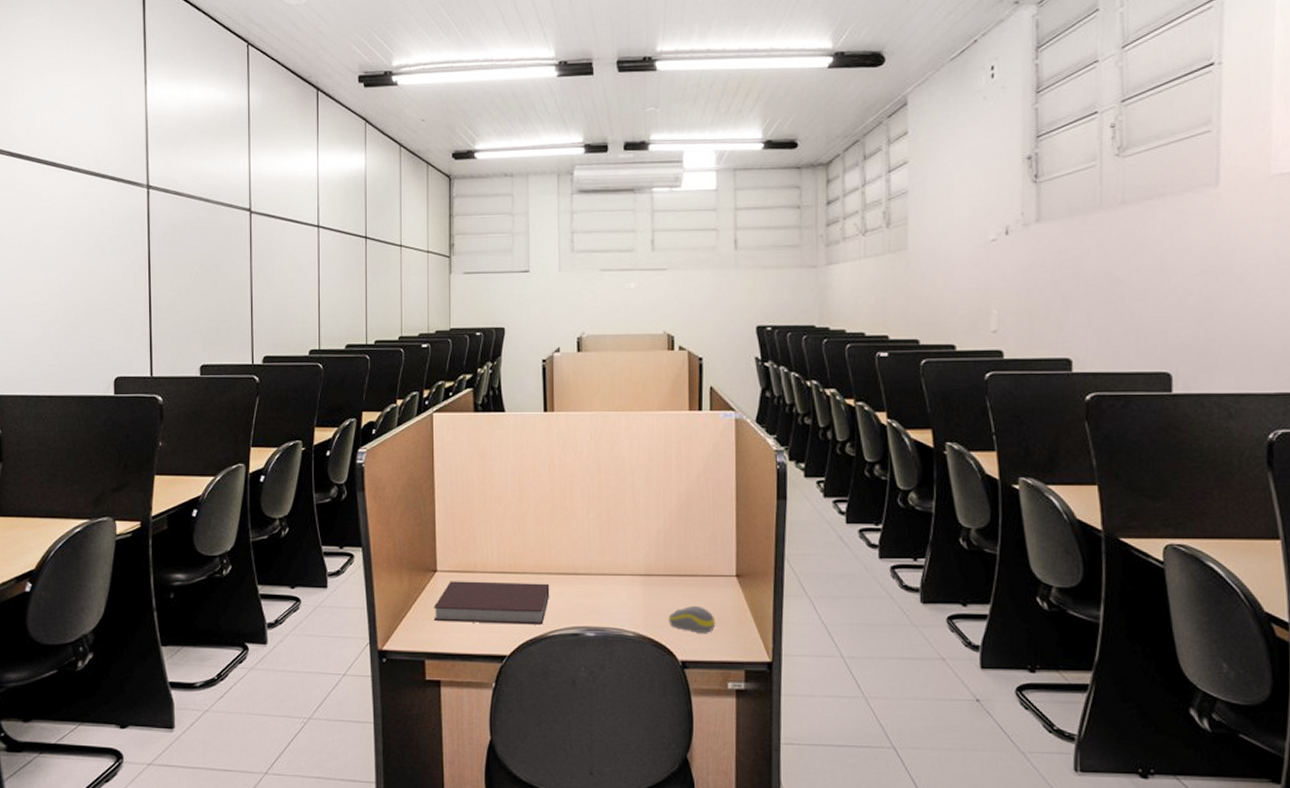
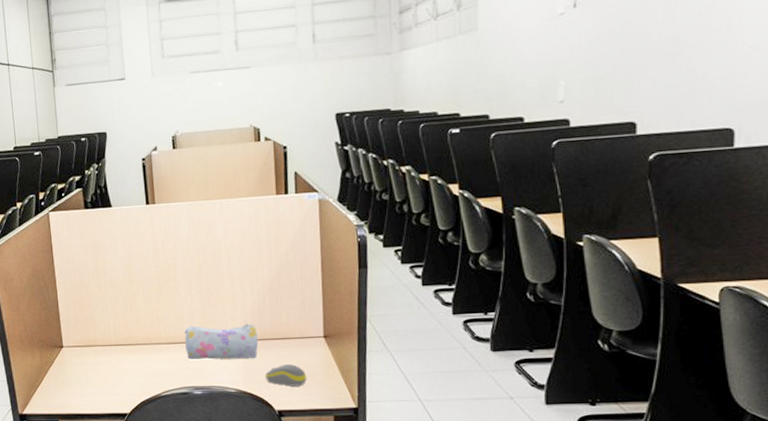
notebook: present [433,581,550,625] -> none [62,352,161,389]
pencil case: none [577,555,663,598] -> present [183,323,259,360]

